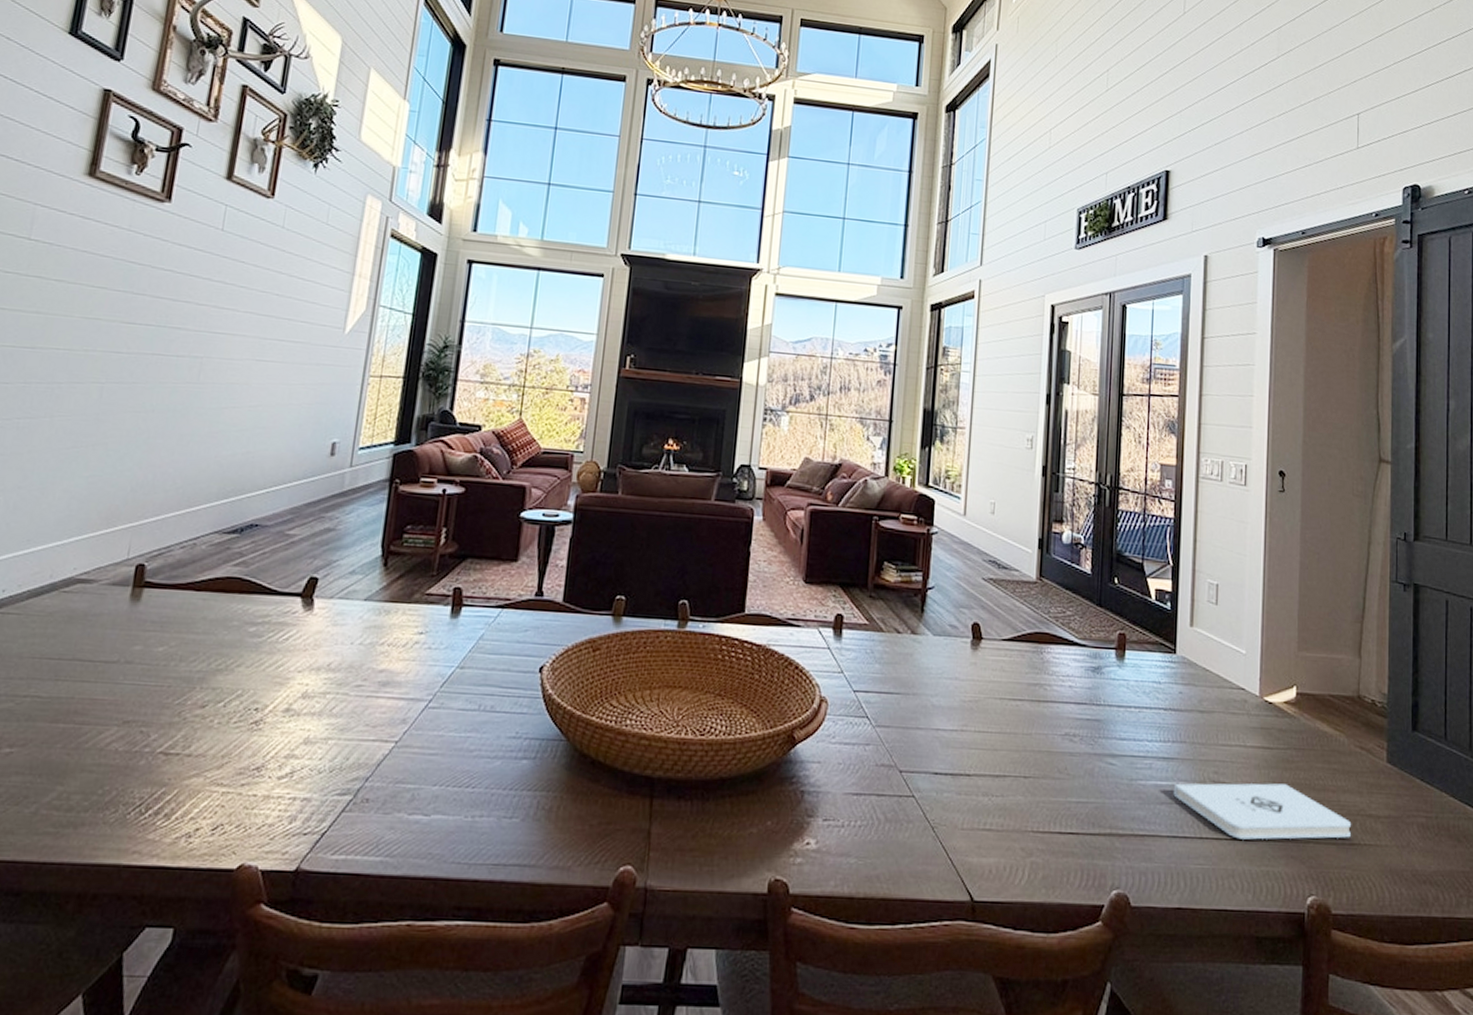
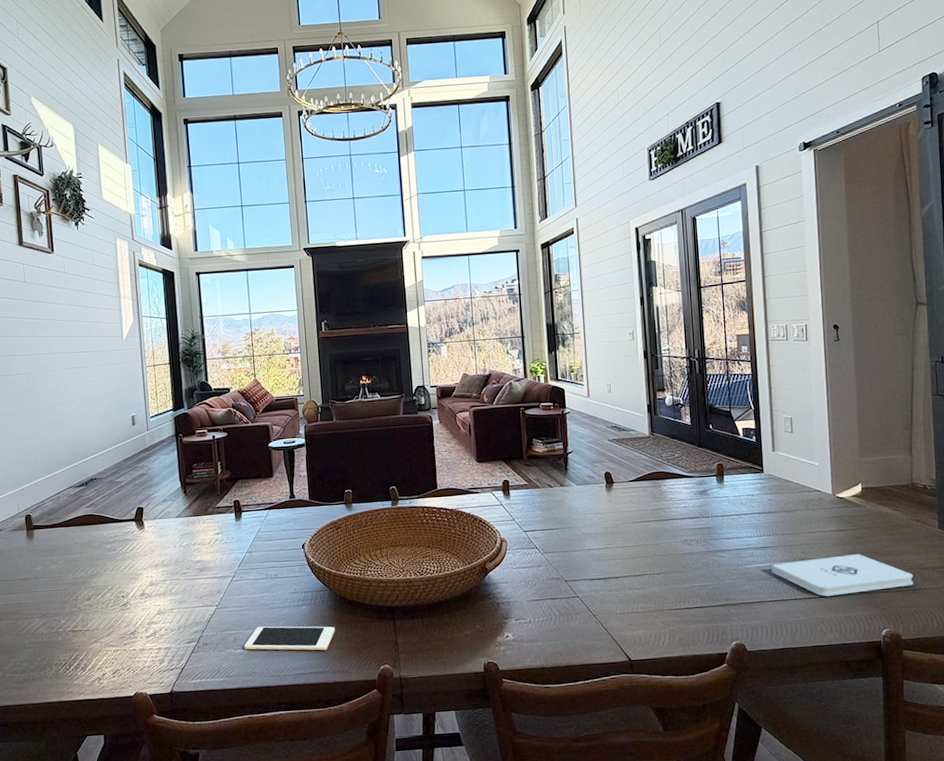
cell phone: none [423,782,564,832] -> present [244,626,335,651]

